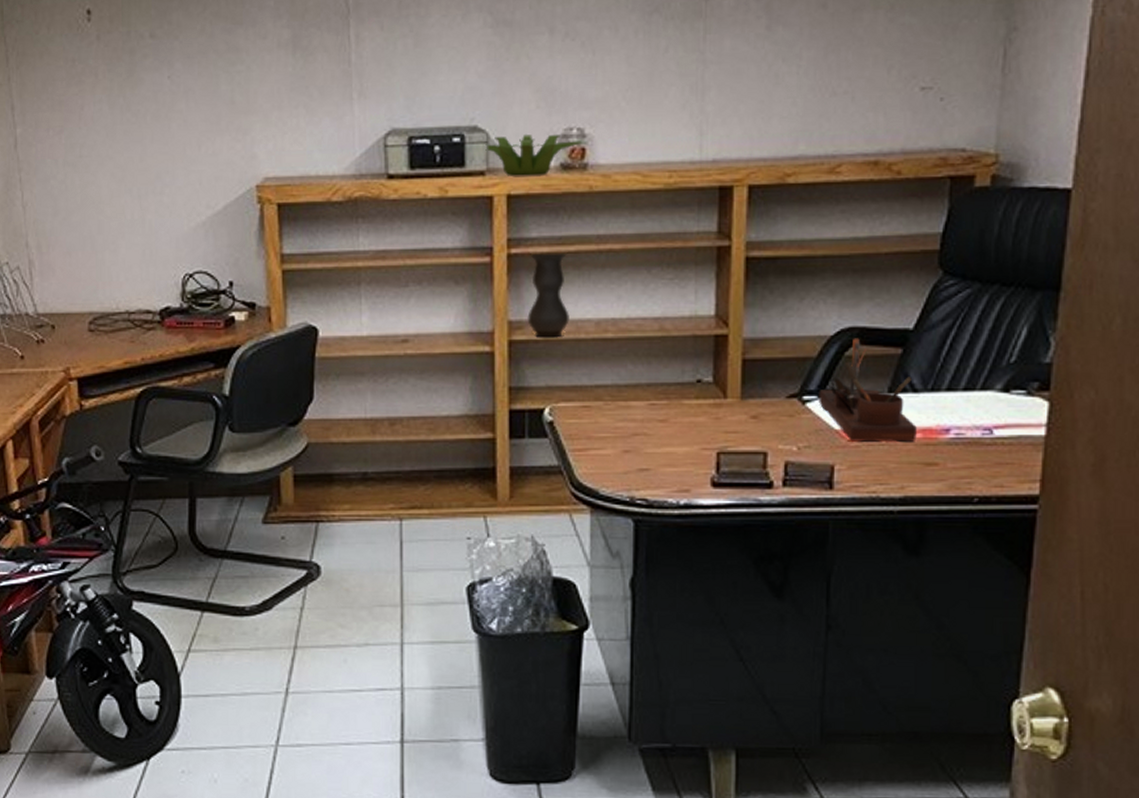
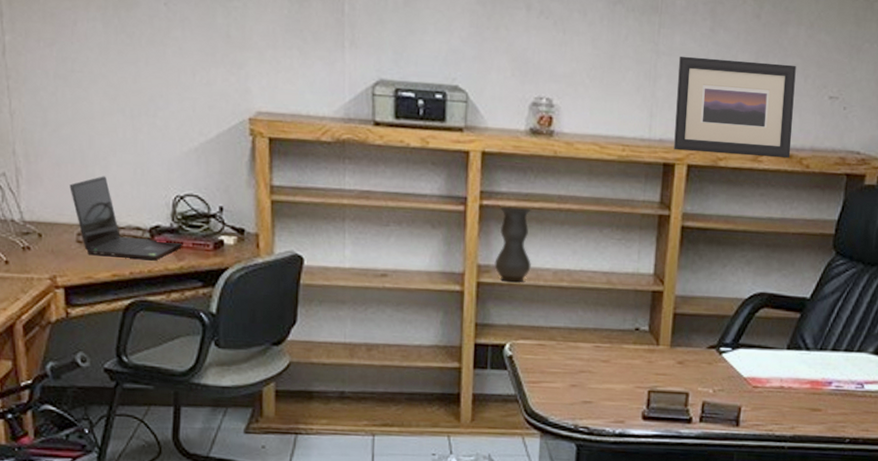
laptop: none [80,260,194,344] -> present [70,176,183,261]
plant: present [485,134,582,177] -> none [464,97,550,138]
picture frame: none [729,56,877,171] -> present [674,55,796,159]
desk organizer: present [819,338,917,442] -> none [732,302,807,391]

